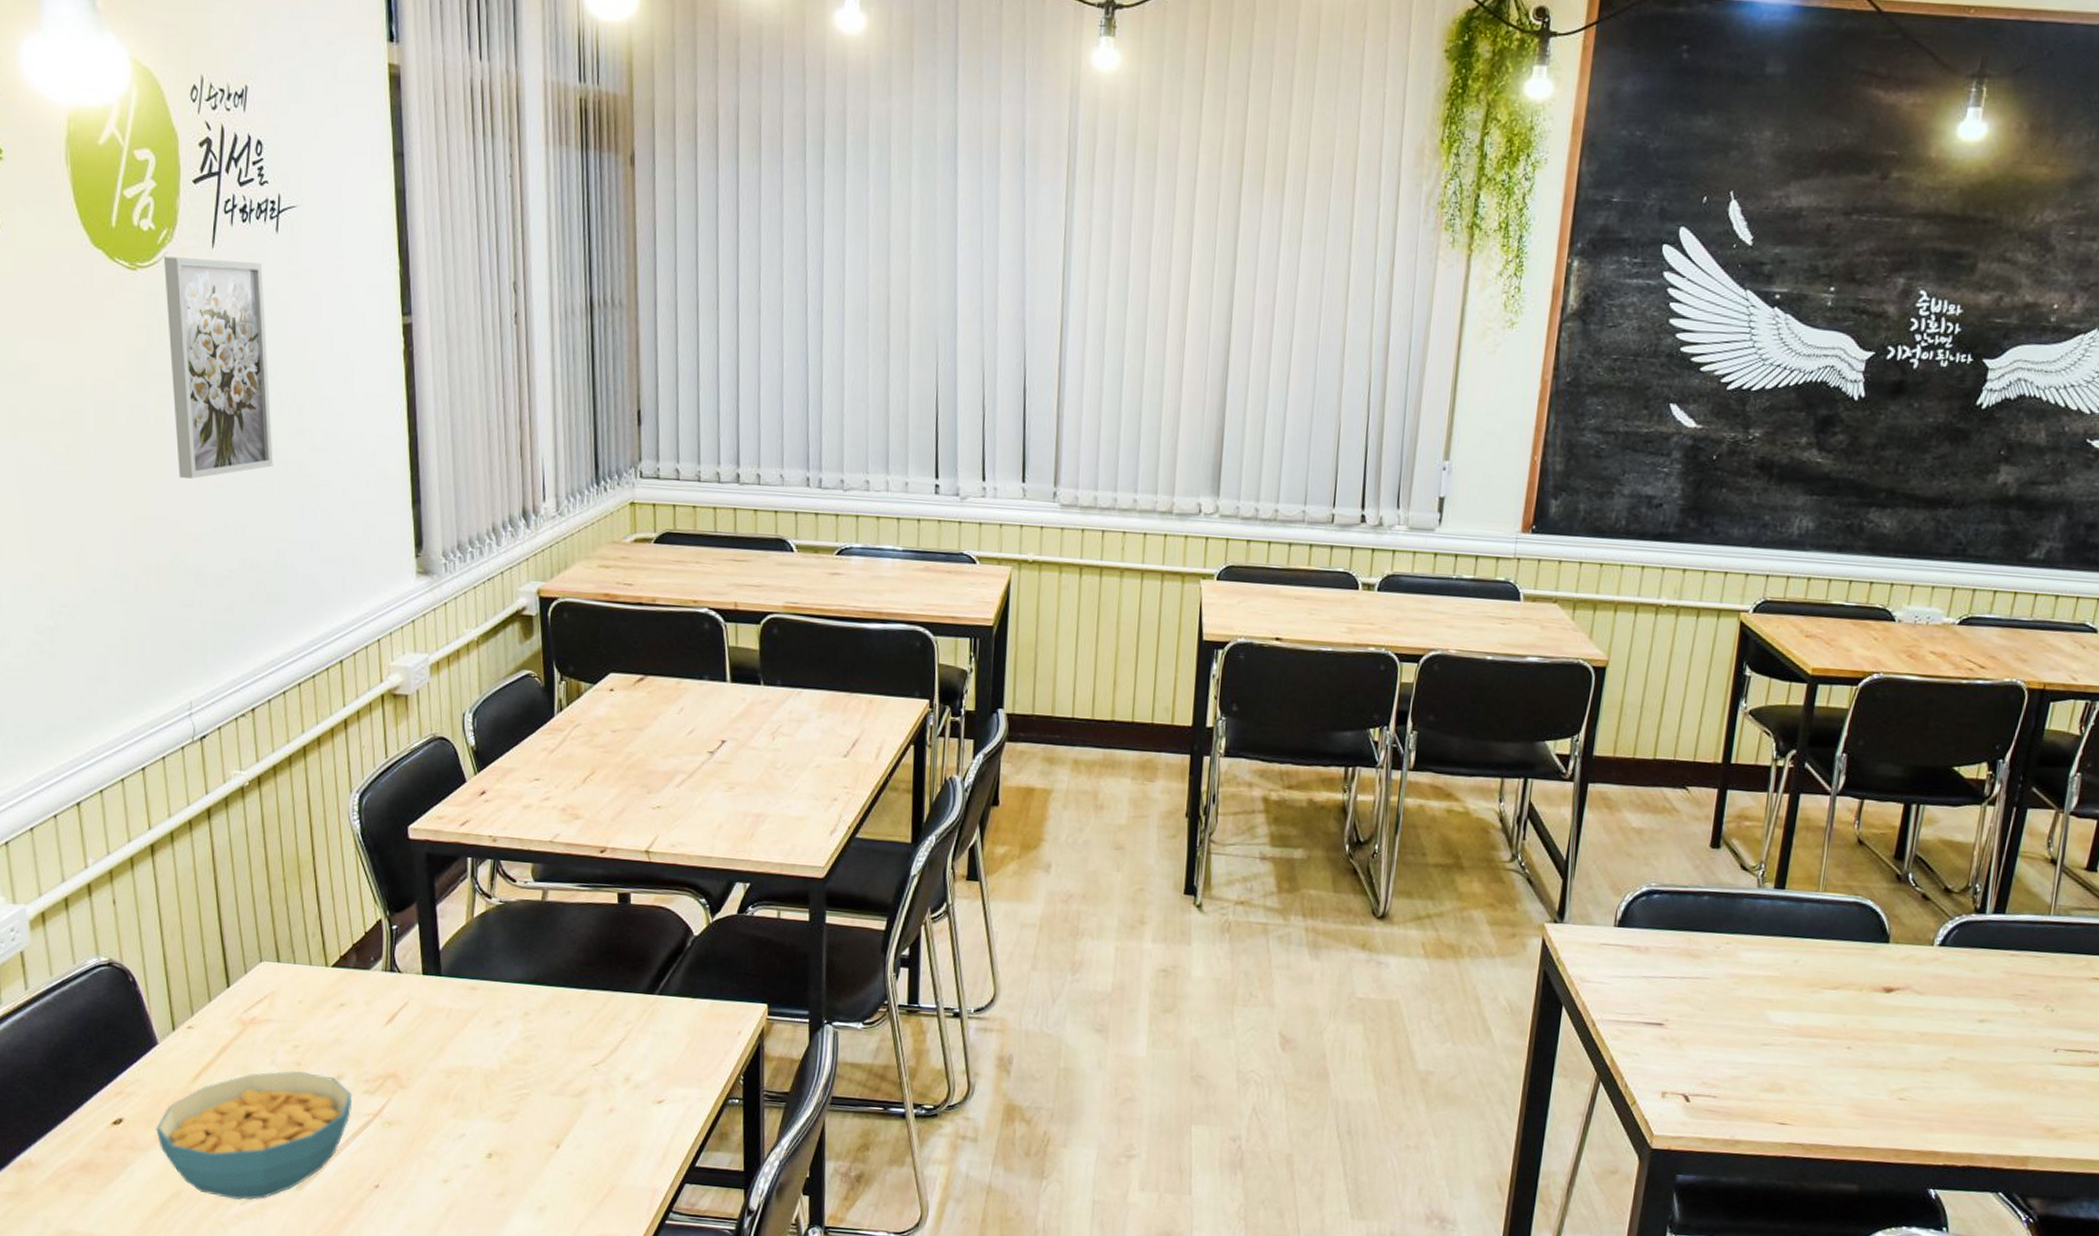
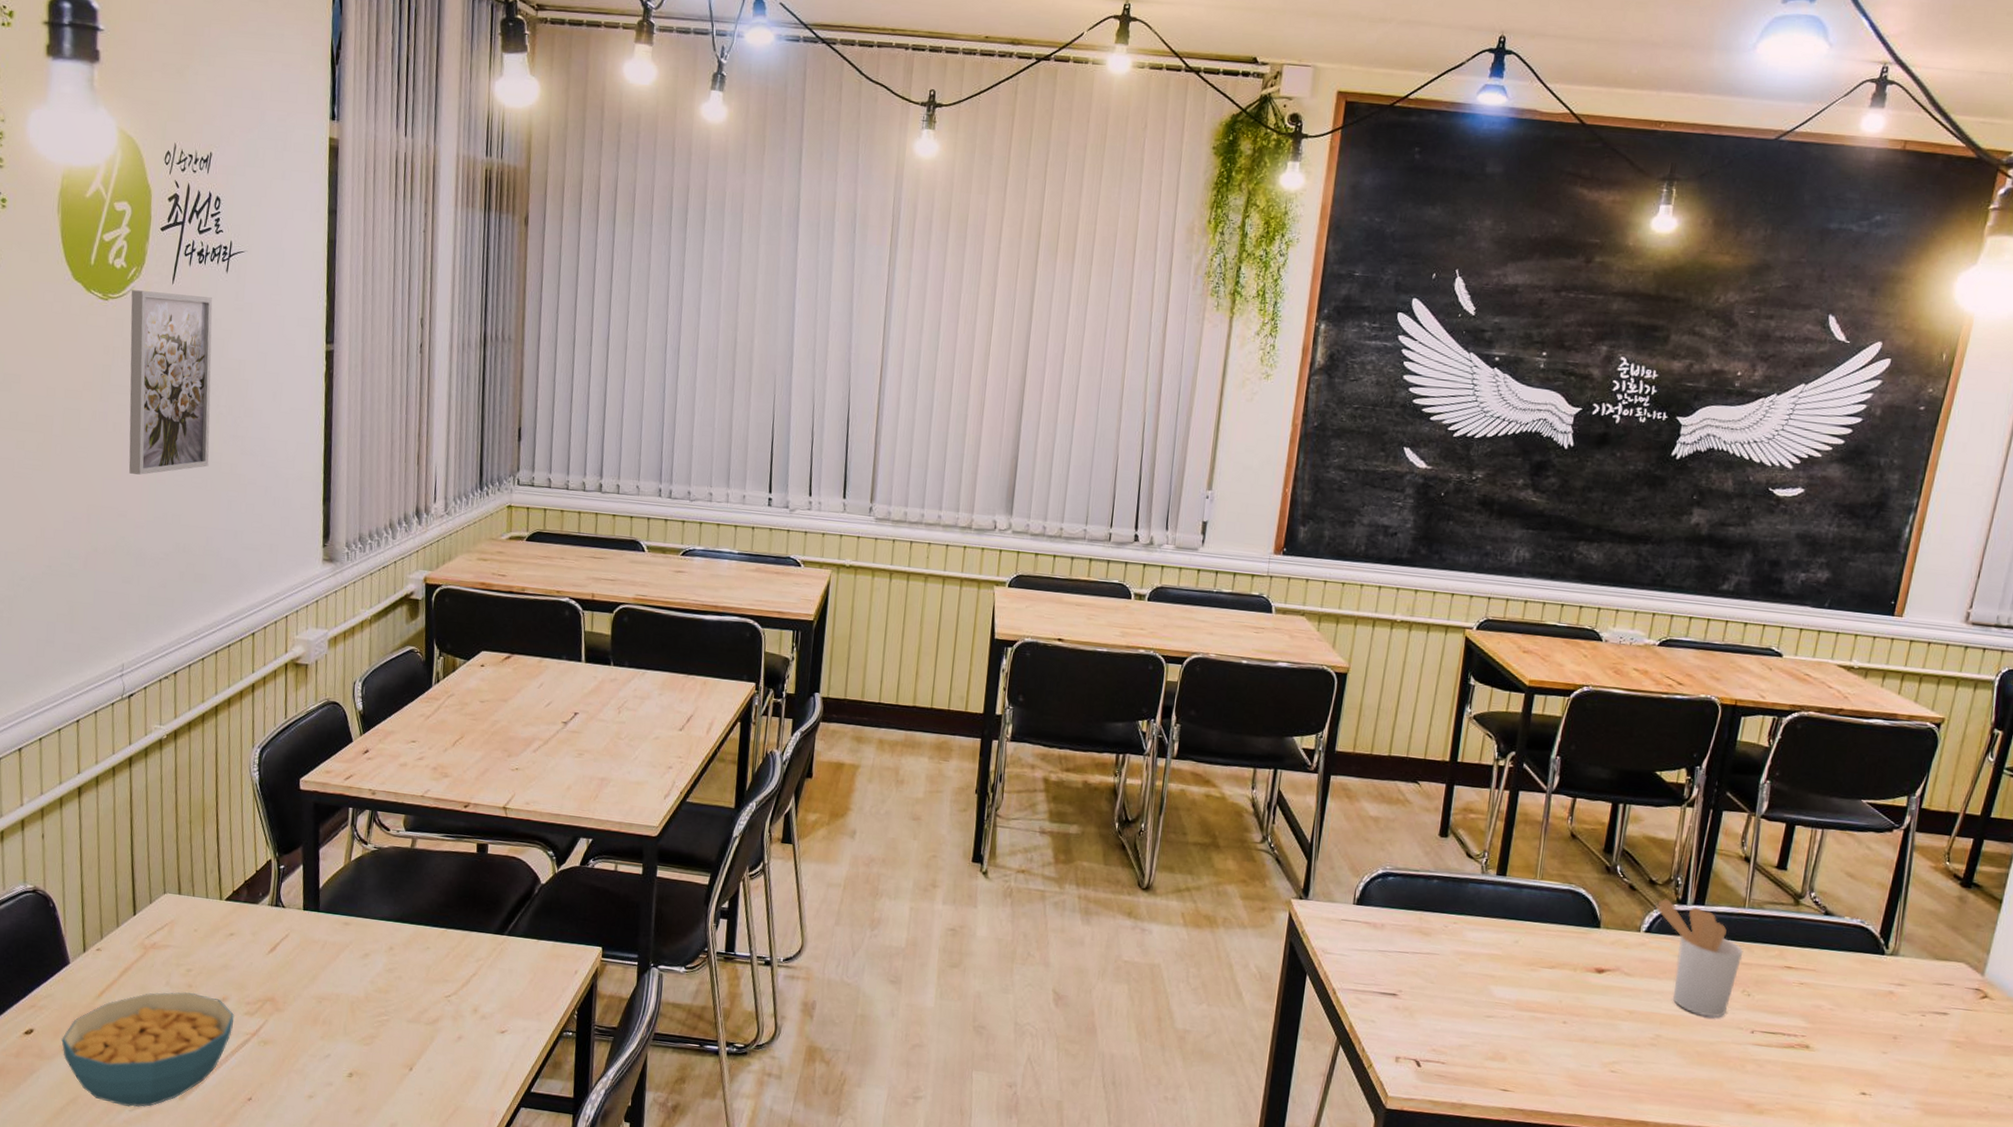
utensil holder: none [1951,908,2048,1037] -> present [1655,898,1744,1018]

